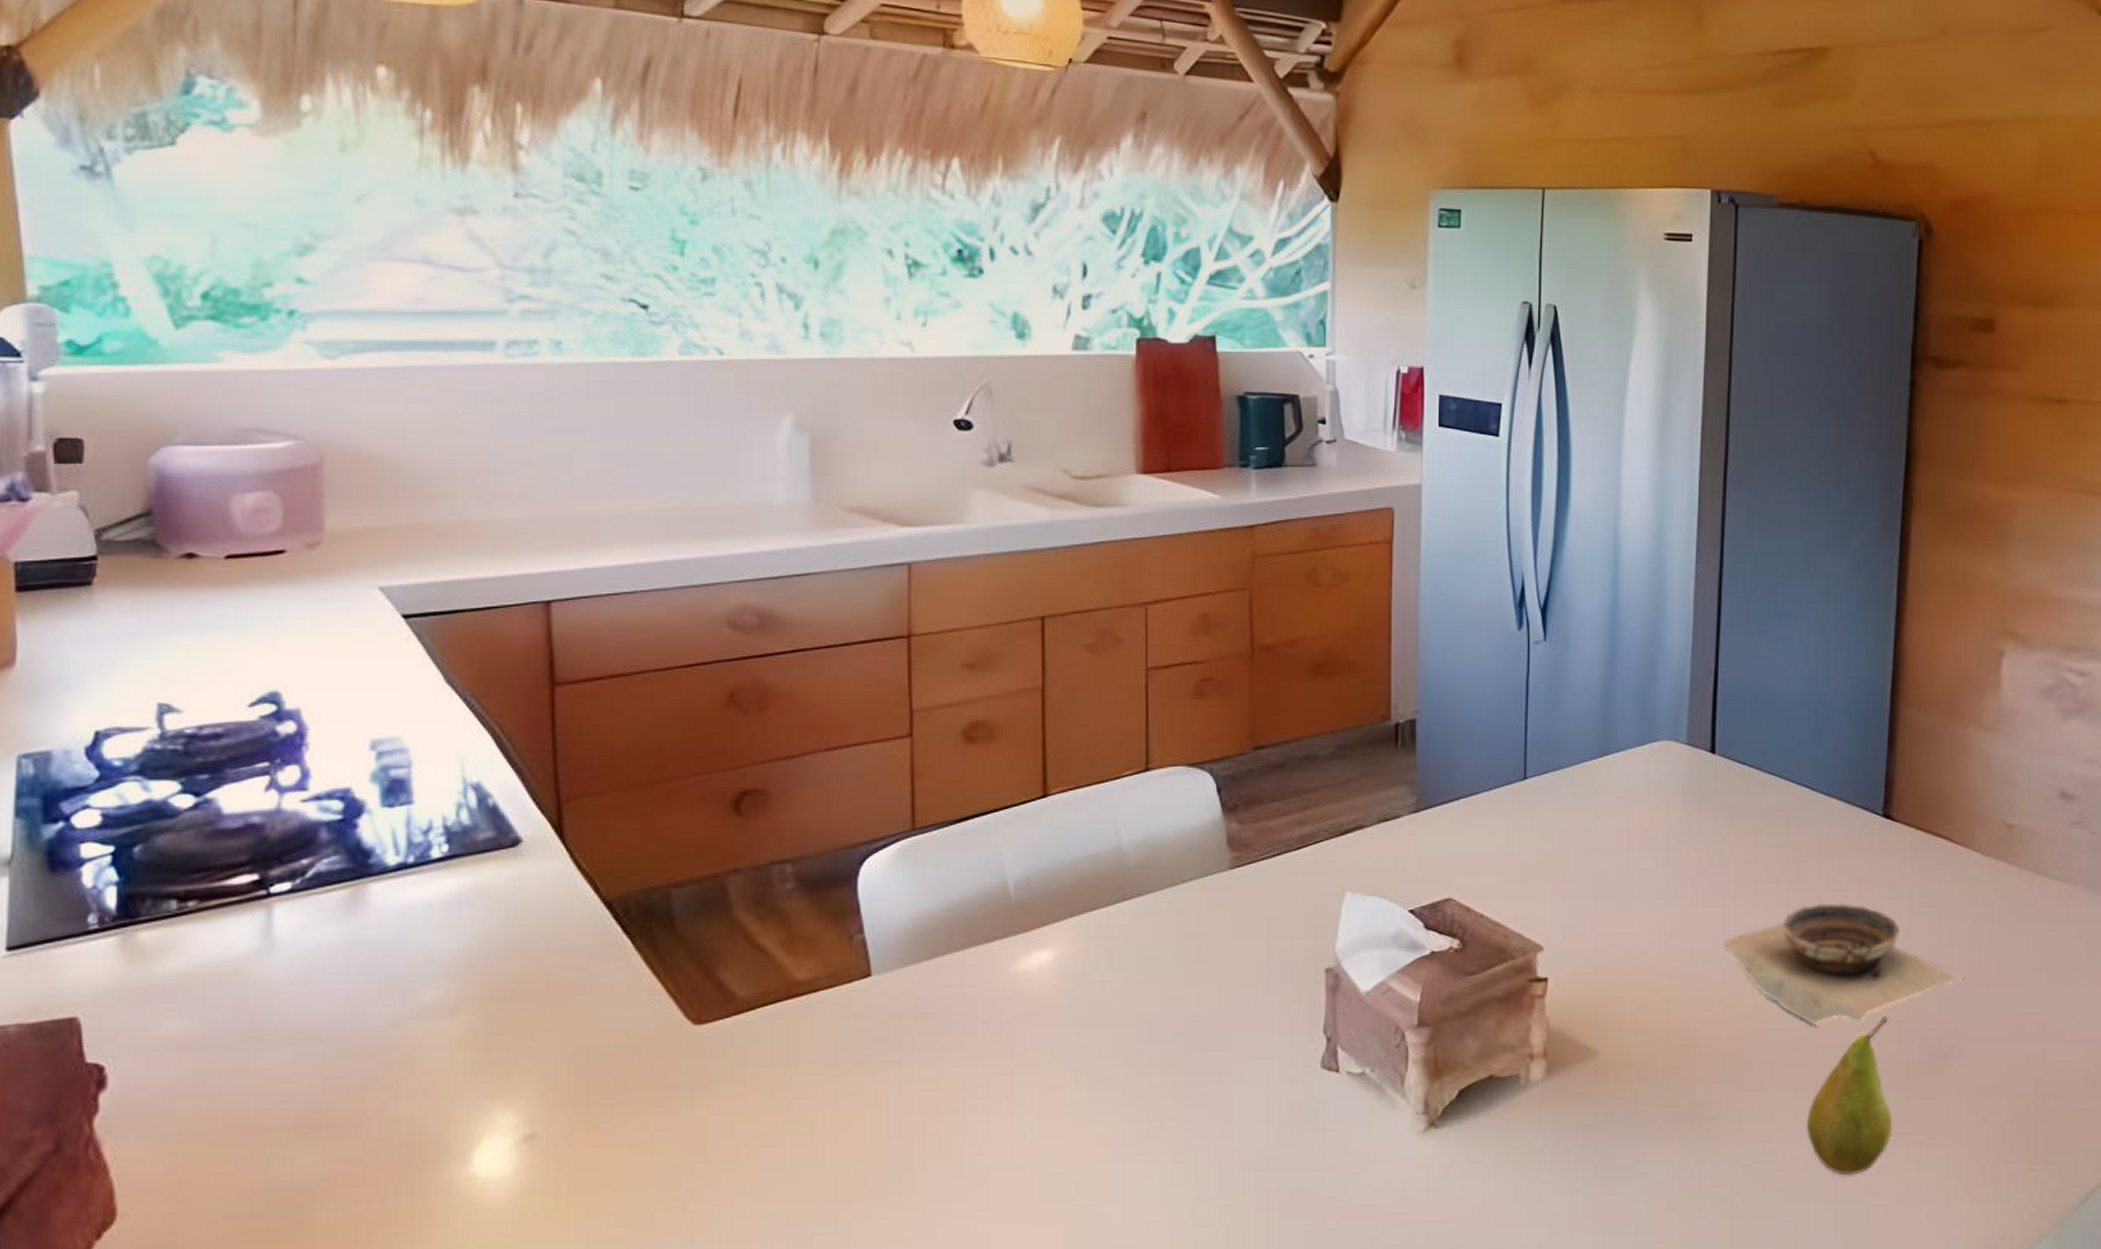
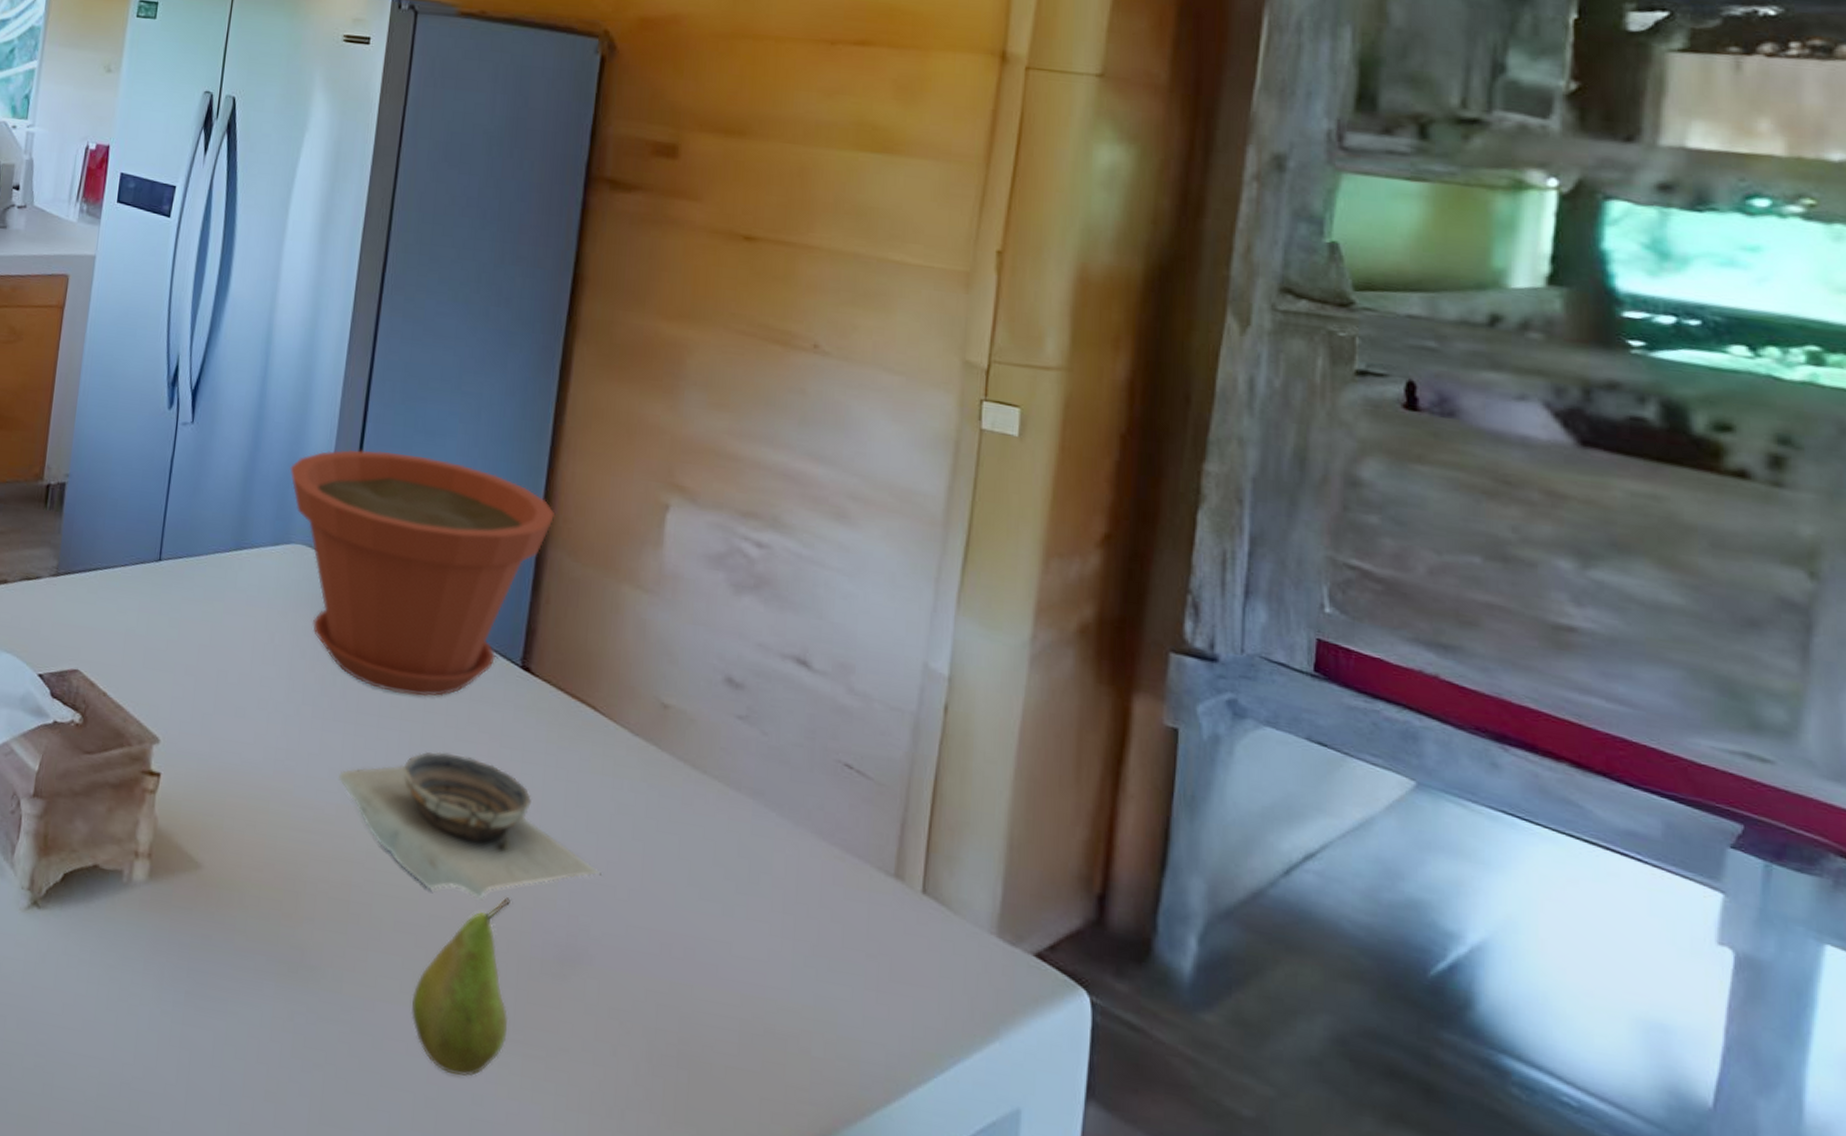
plant pot: none [1649,639,1905,860] -> present [290,449,556,697]

